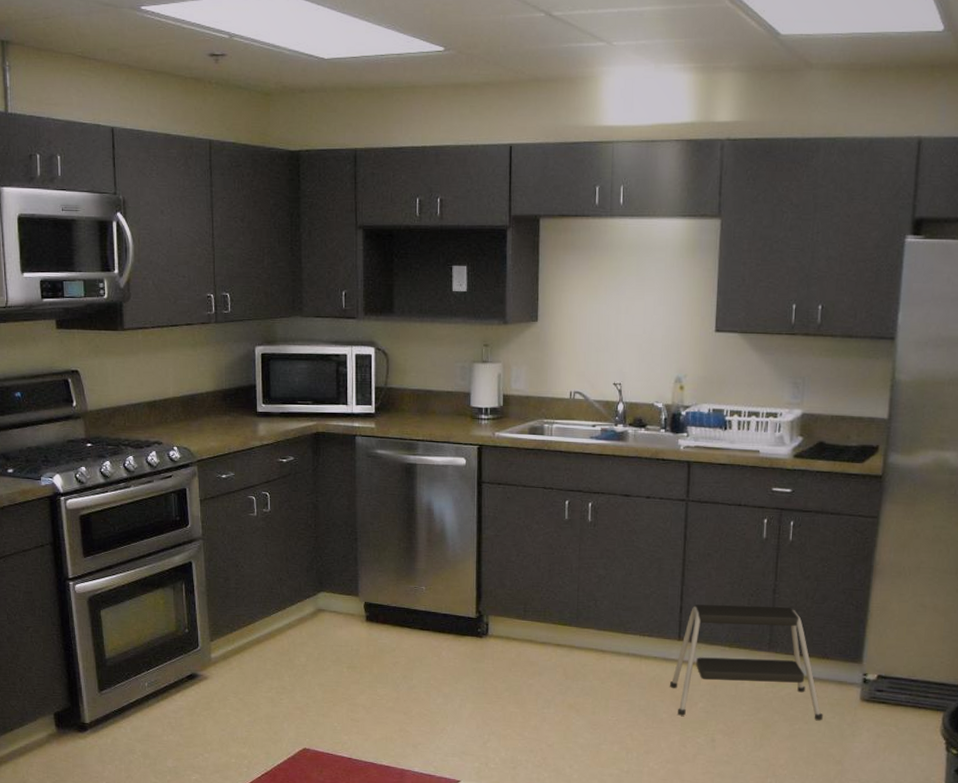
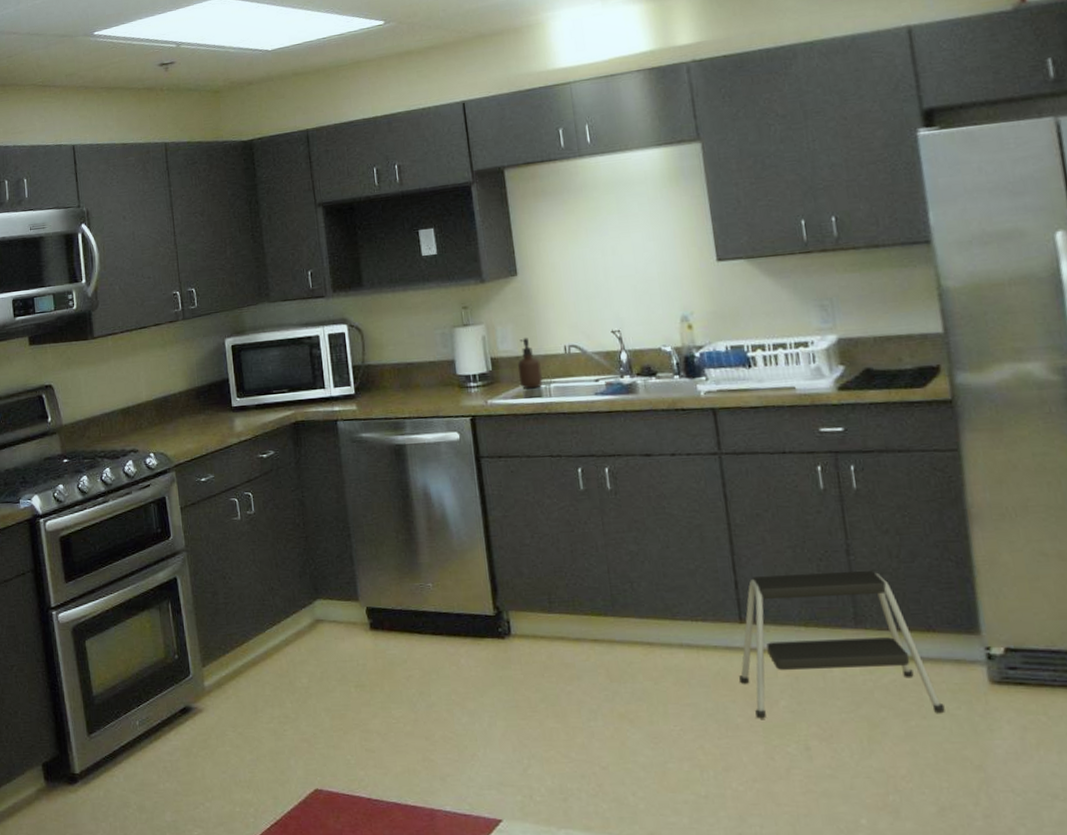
soap dispenser: none [526,380,547,427] -> present [517,338,543,389]

